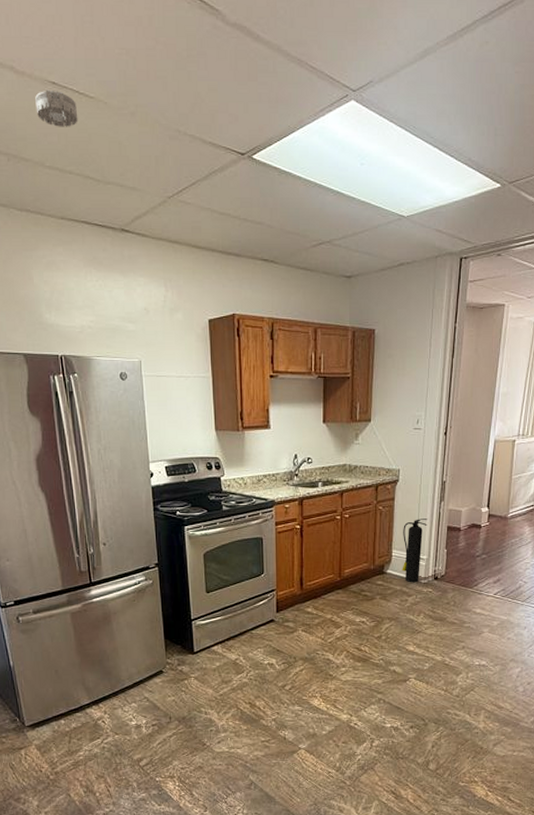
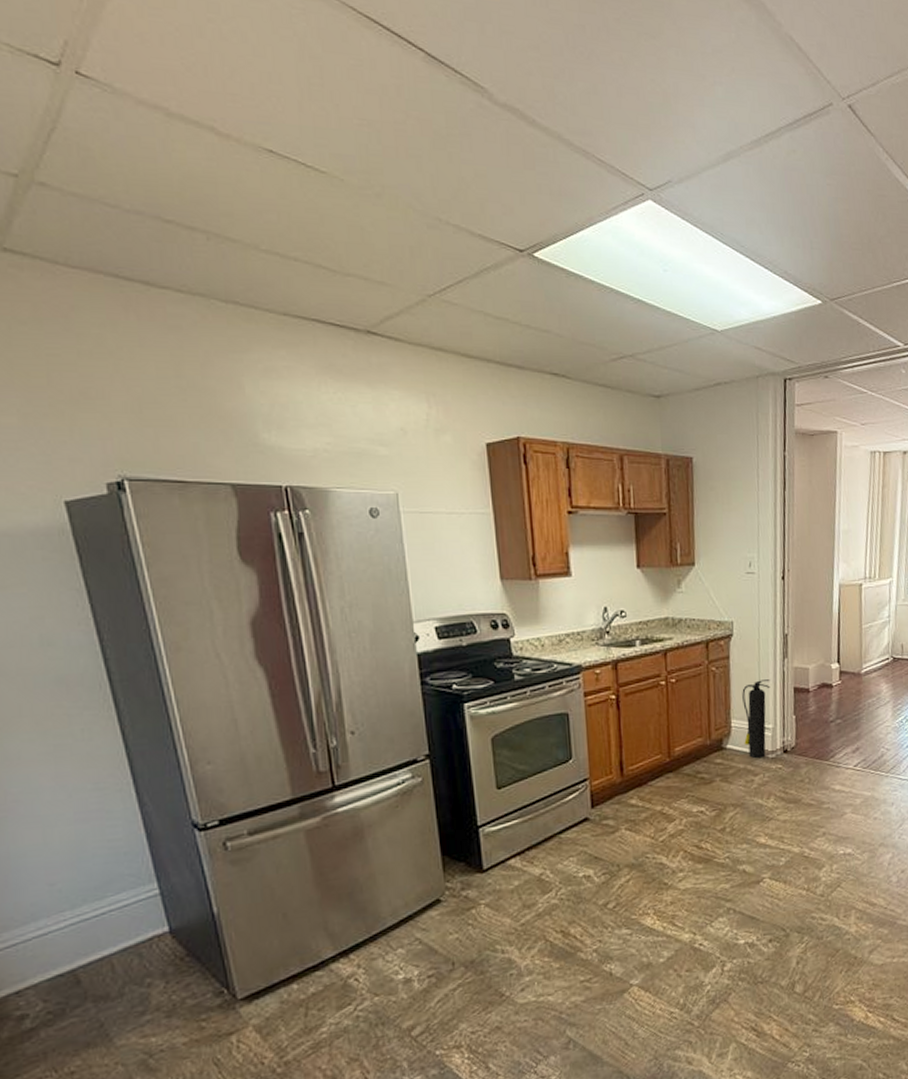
smoke detector: present [35,89,78,127] -> none [245,158,306,205]

